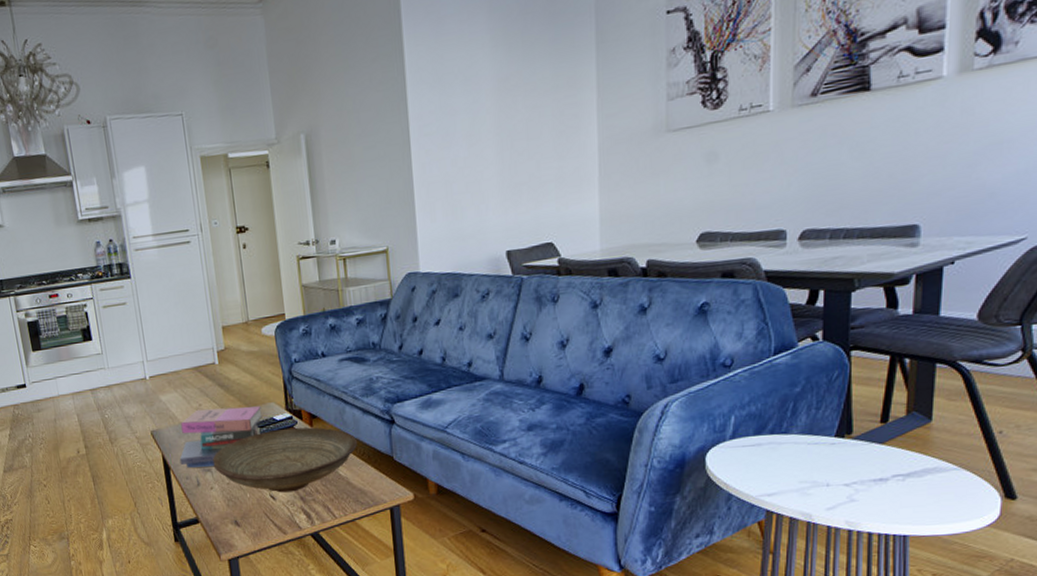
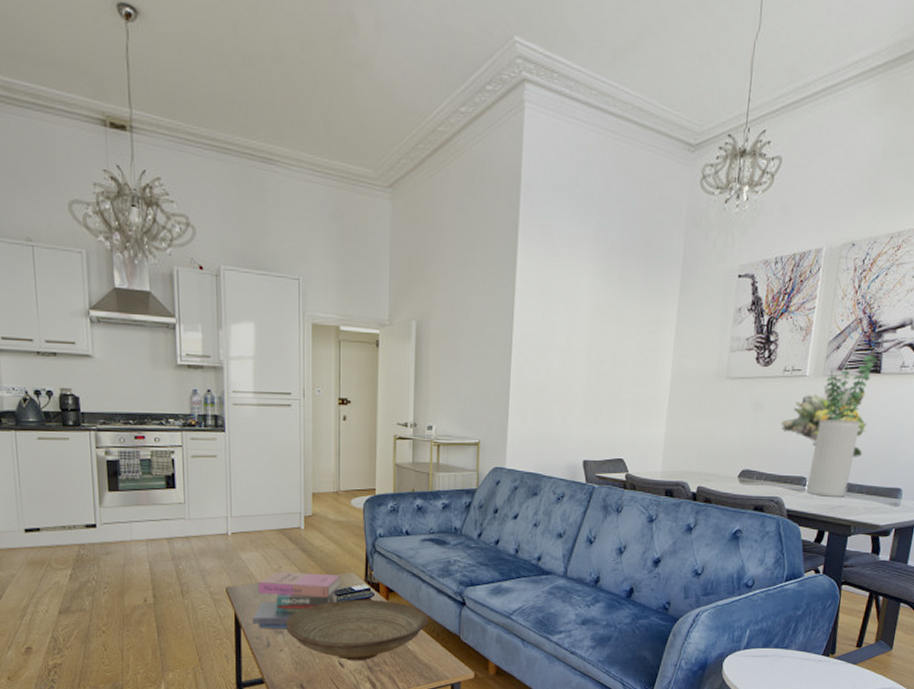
bouquet: none [744,114,861,241] -> present [781,384,867,492]
vase: none [788,63,865,250] -> present [807,349,878,497]

